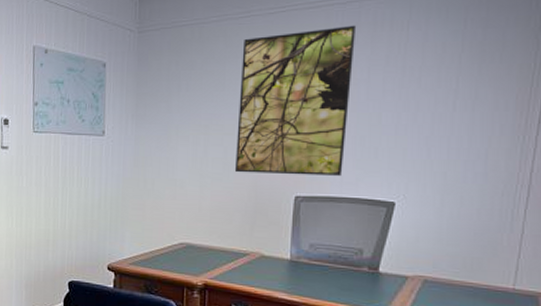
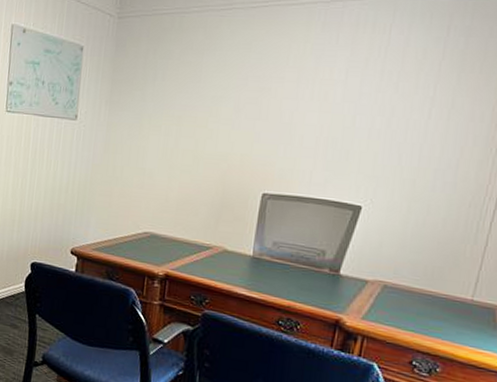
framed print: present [234,25,357,176] -> none [204,24,339,176]

